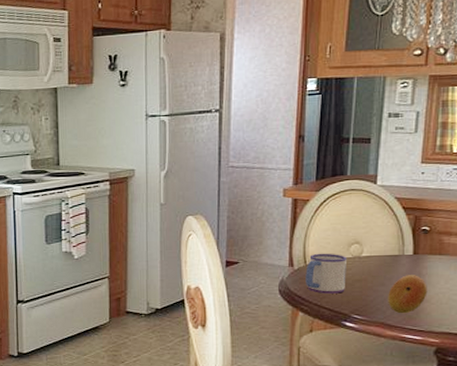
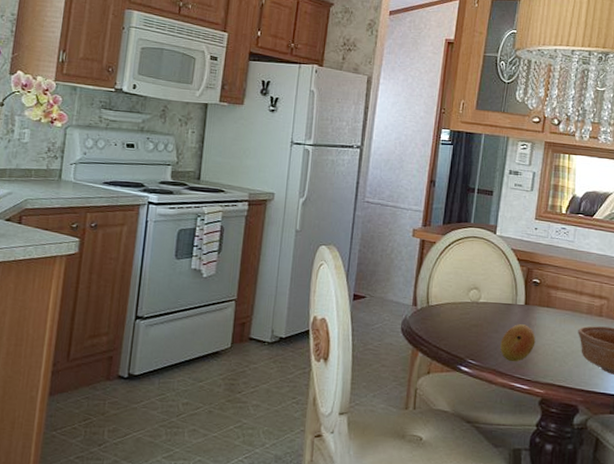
mug: present [305,253,346,294] -> none [427,295,466,337]

